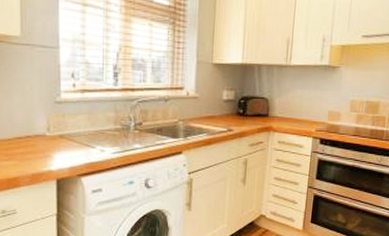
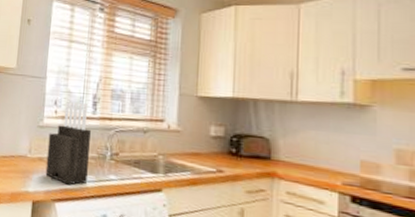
knife block: none [68,74,113,159] -> present [45,102,91,185]

